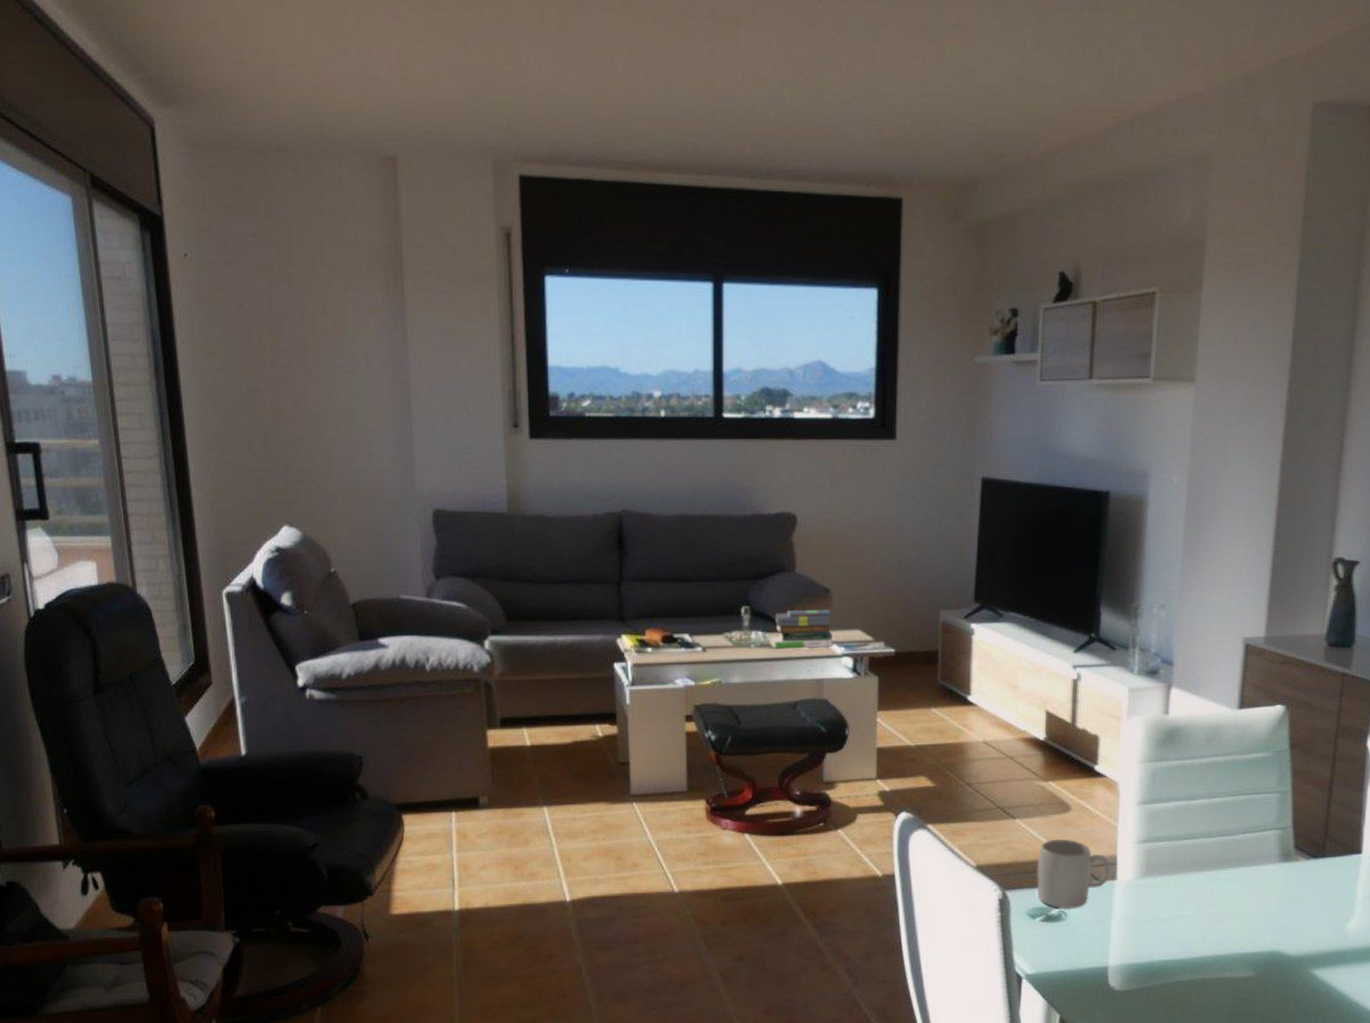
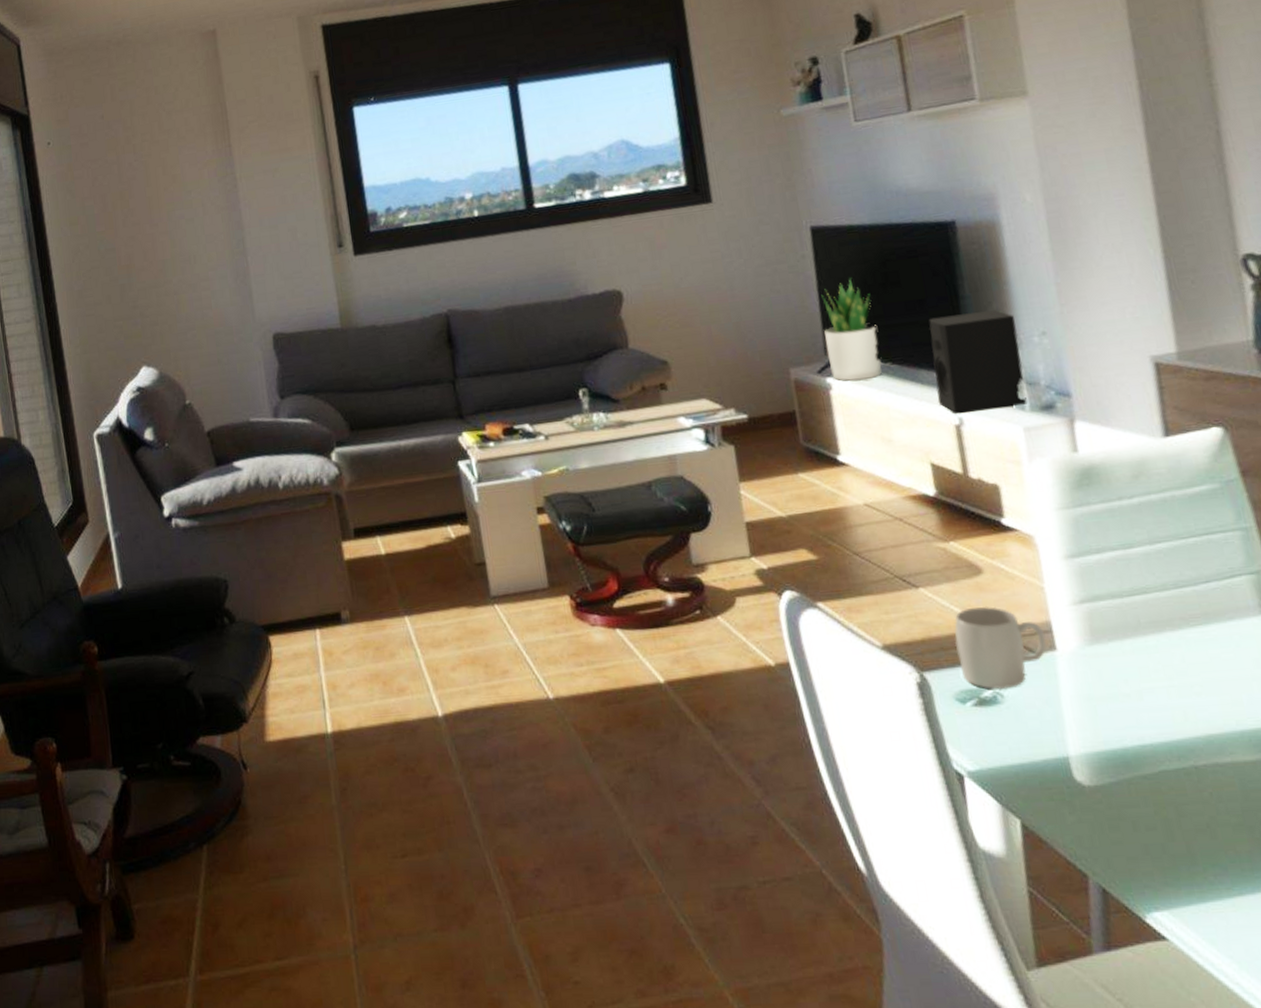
books: present [769,609,833,649] -> none [611,382,679,429]
planter: none [975,532,1024,630] -> present [821,278,882,382]
speaker: none [1063,579,1141,669] -> present [928,310,1028,413]

